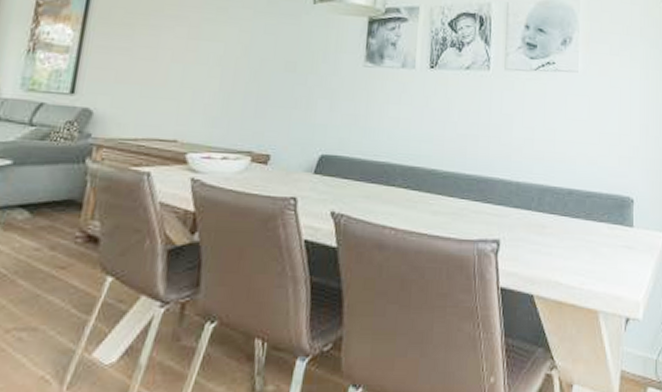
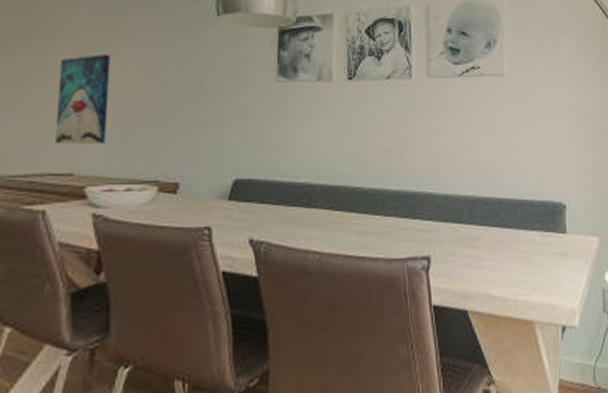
wall art: none [163,33,216,116] -> present [56,54,111,145]

